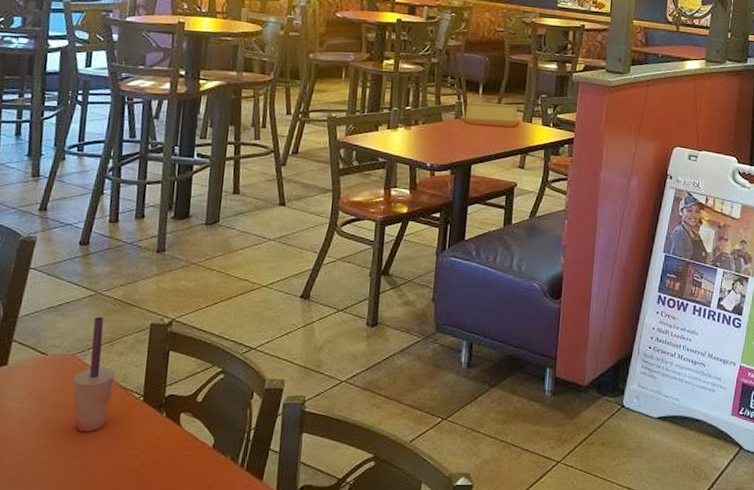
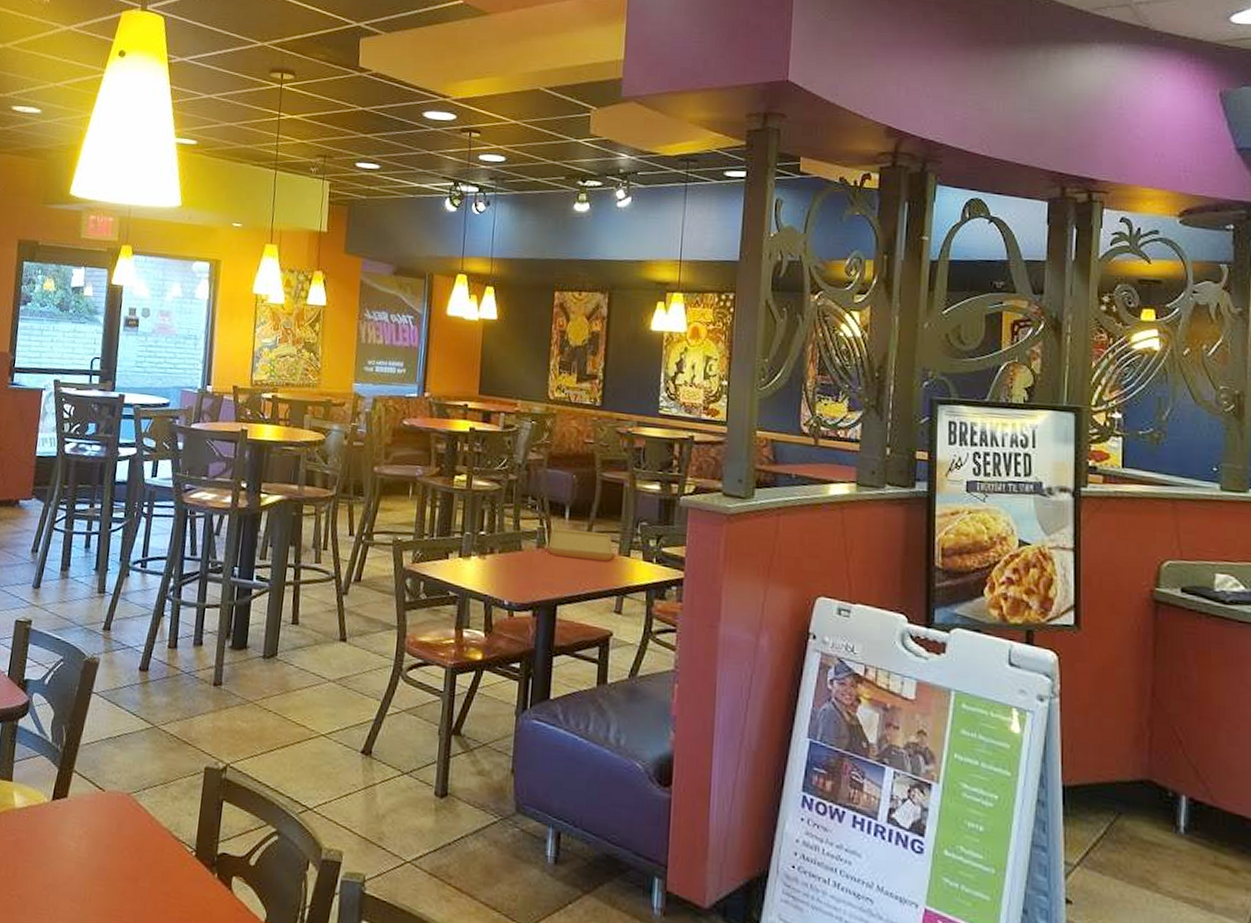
beverage cup: present [72,316,115,433] -> none [127,753,169,885]

